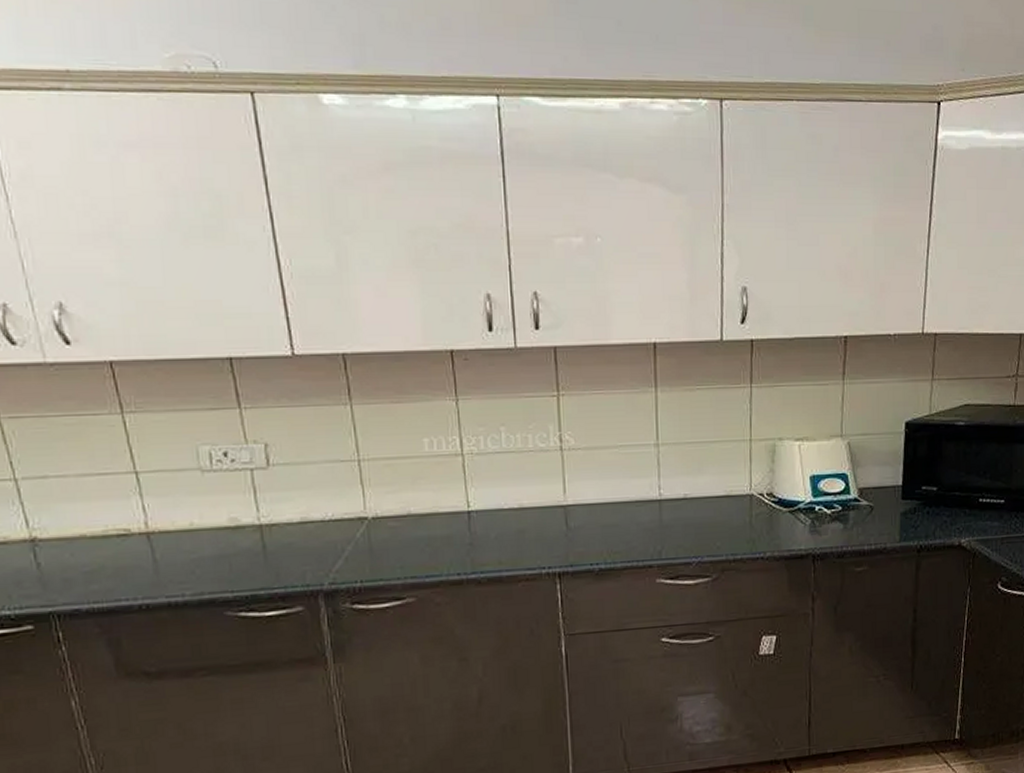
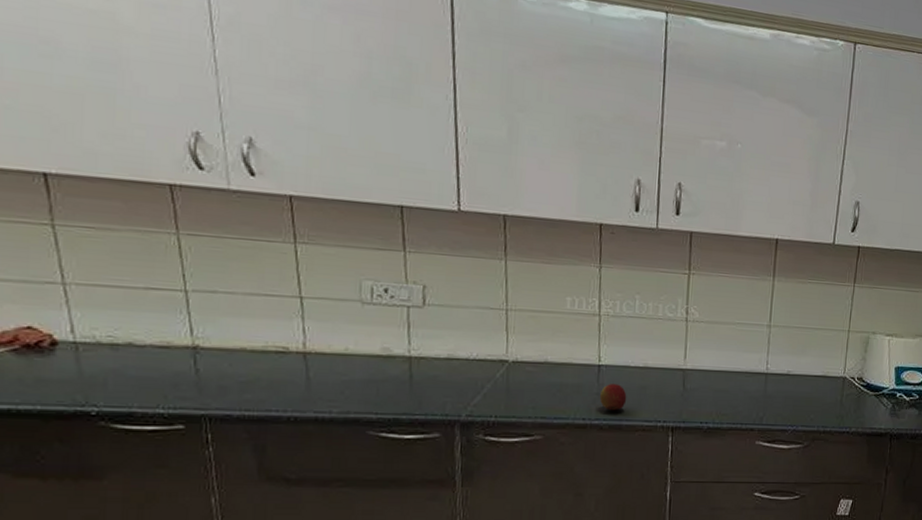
apple: none [473,531,504,562] -> present [599,384,627,411]

